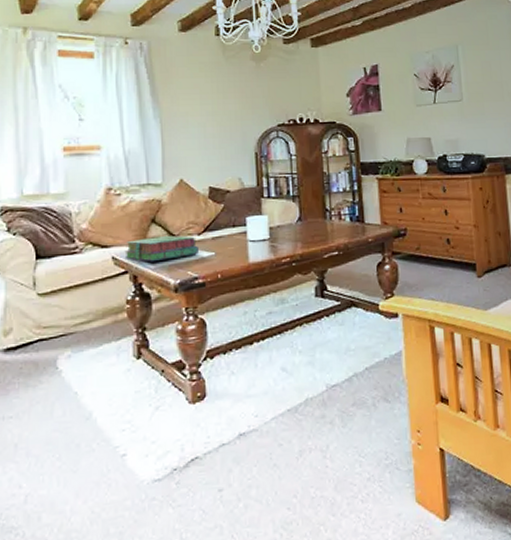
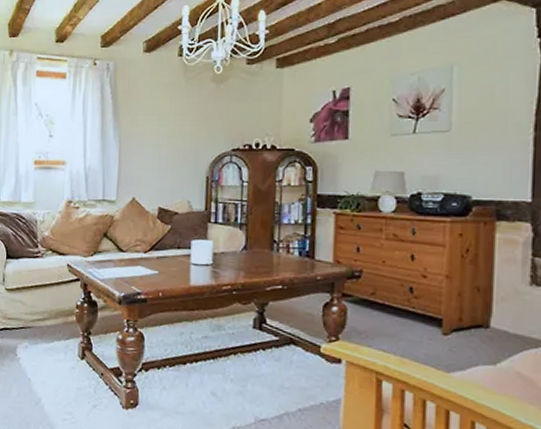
stack of books: present [124,235,200,262] -> none [78,250,145,273]

